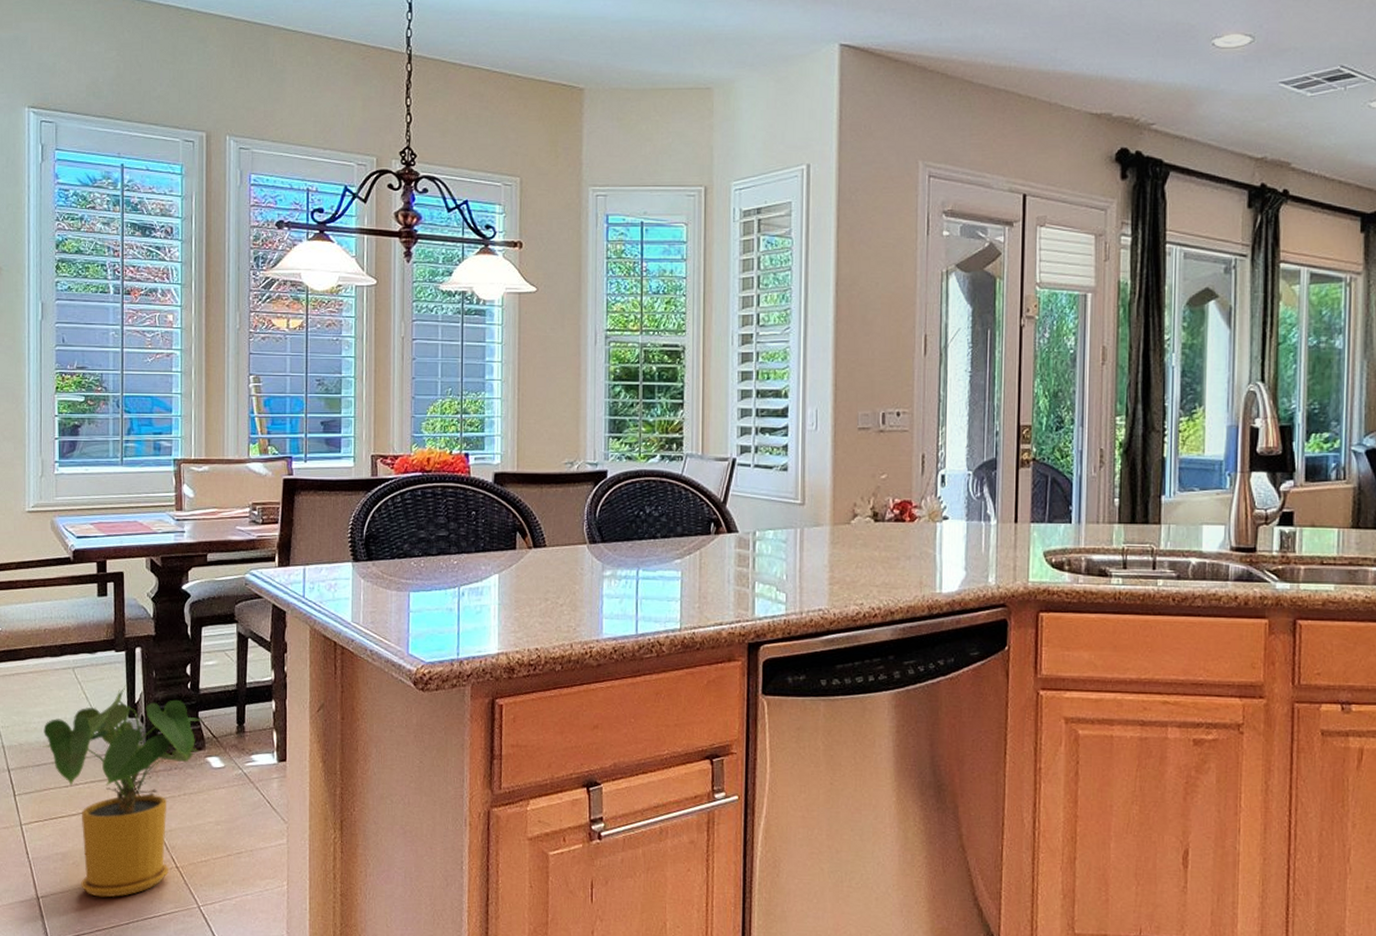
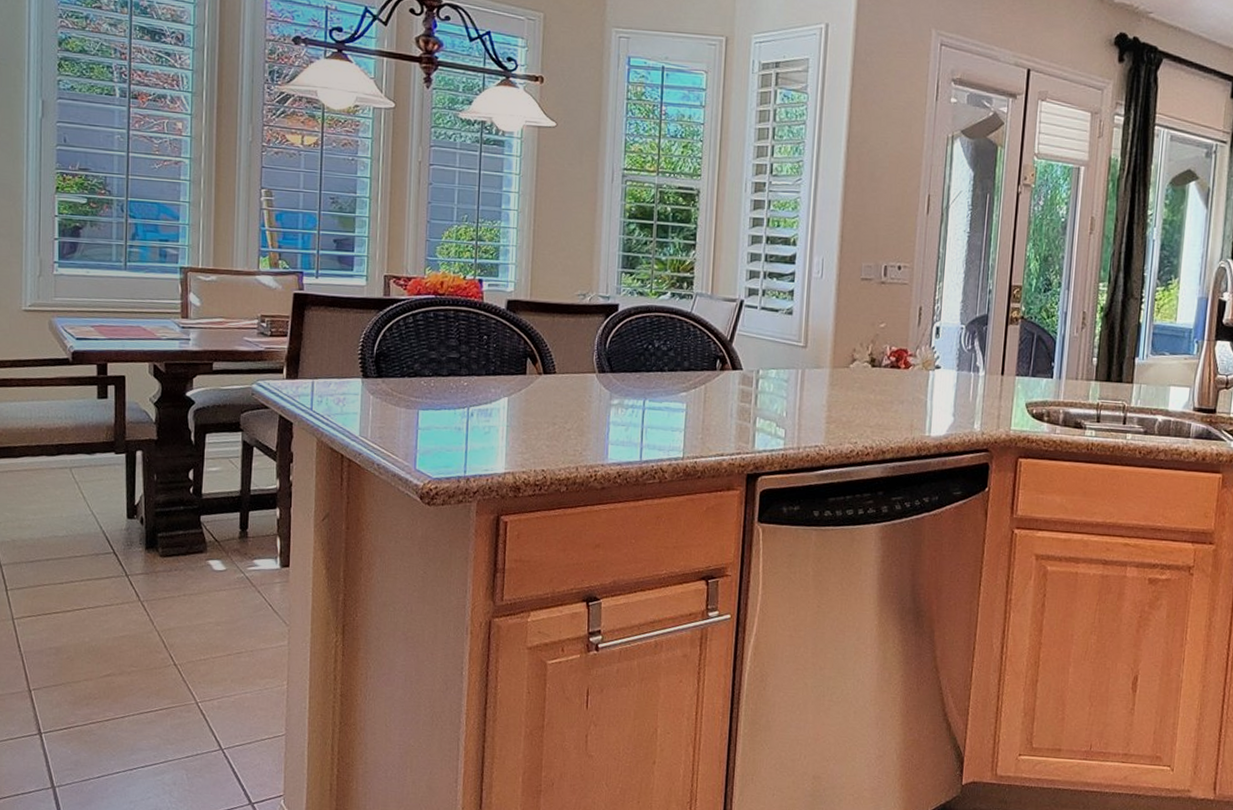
house plant: present [42,685,206,898] -> none [37,486,208,692]

